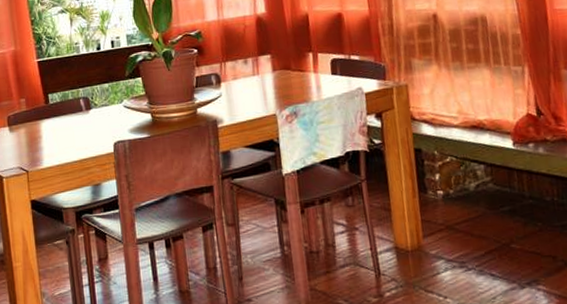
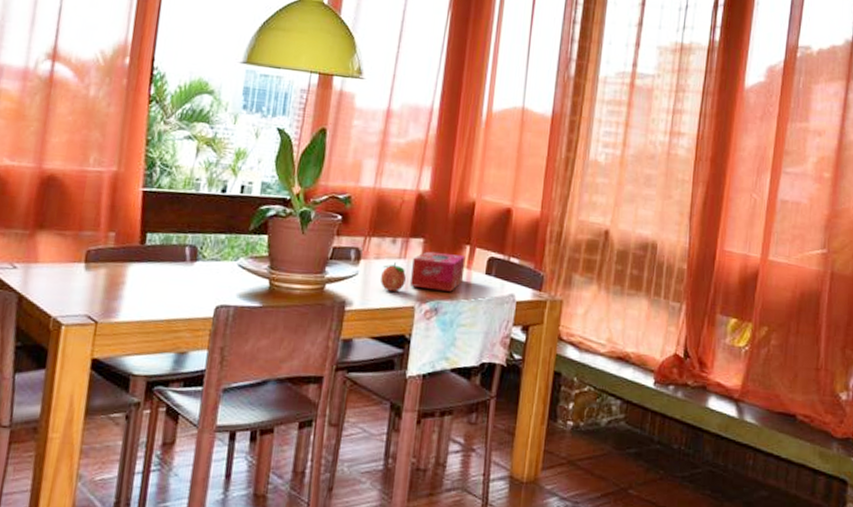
fruit: none [241,79,263,105] -> present [380,262,406,291]
tissue box: none [264,62,313,98] -> present [409,251,466,292]

